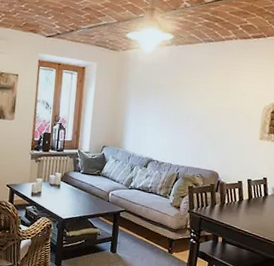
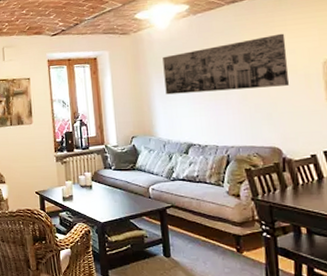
wall art: none [139,77,242,122] -> present [162,33,289,95]

